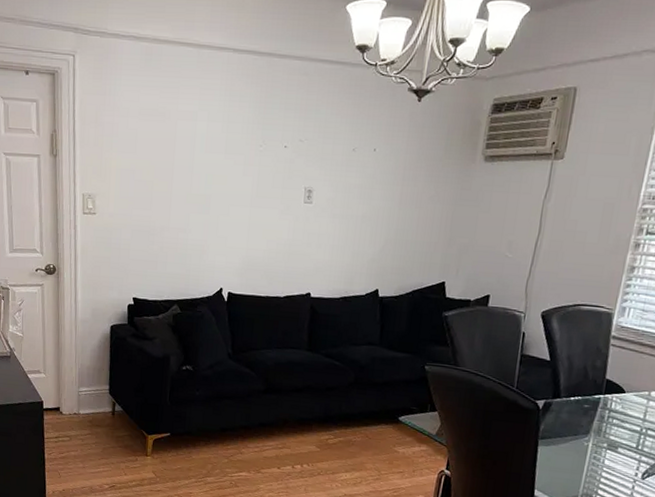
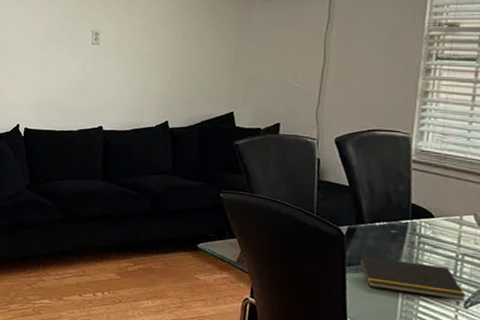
notepad: none [548,429,644,472] -> present [356,256,466,301]

